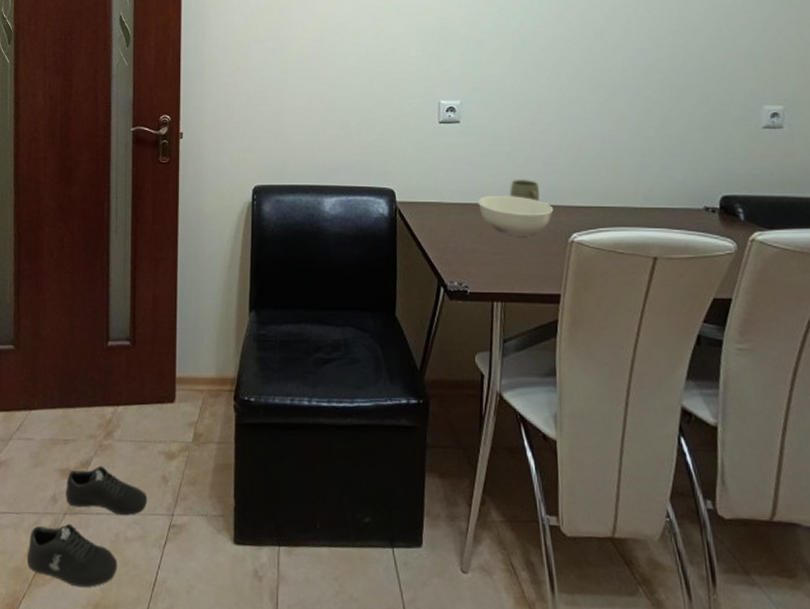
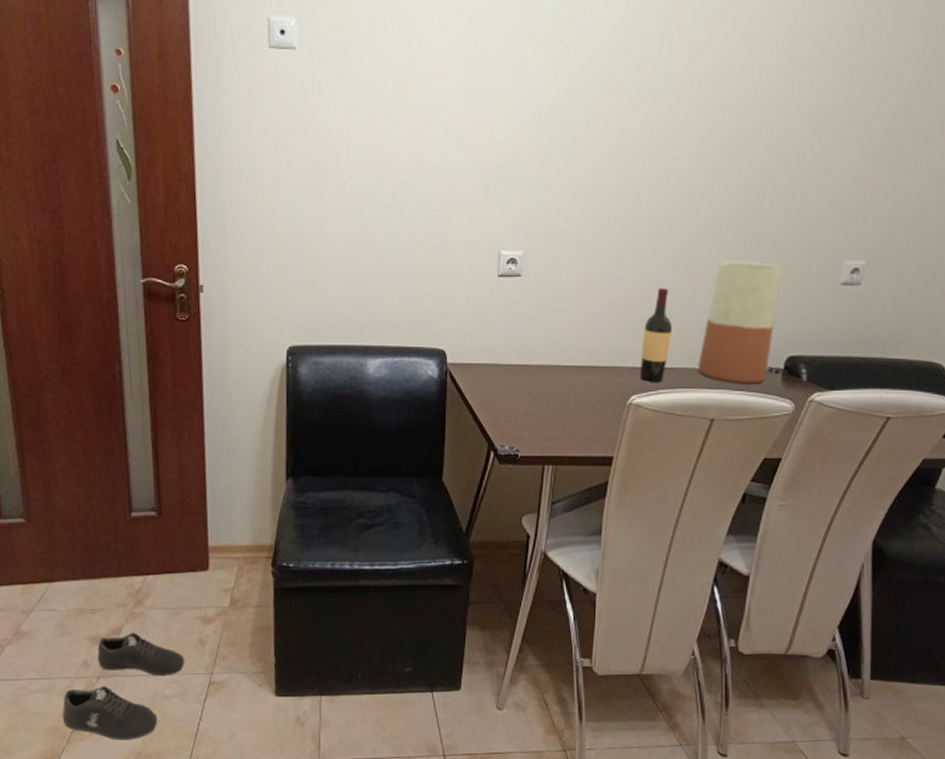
bowl: present [478,195,554,237] -> none [535,355,615,399]
mug: present [510,180,539,201] -> none [570,339,601,362]
wine bottle: none [577,132,605,222] -> present [639,288,672,383]
vase: none [634,108,704,224] -> present [698,262,782,385]

